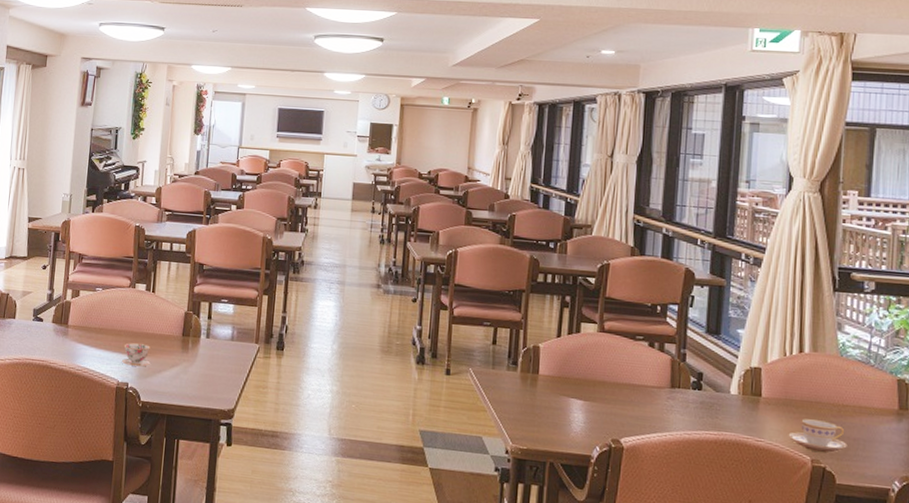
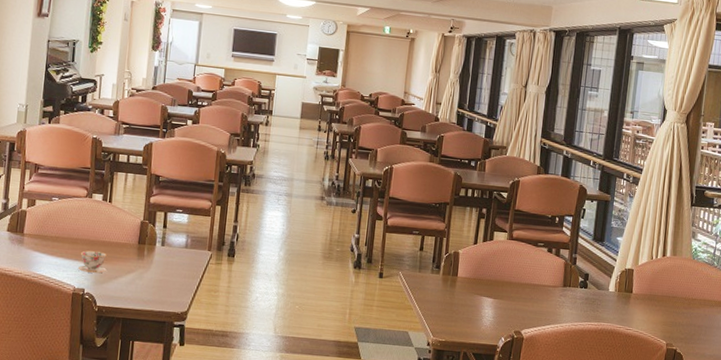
teacup: present [788,419,847,453] -> none [650,310,693,338]

